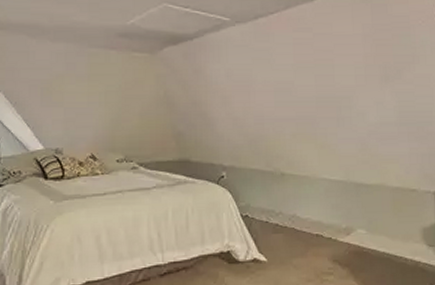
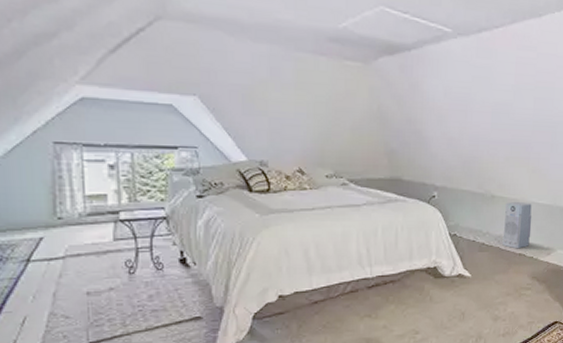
air purifier: none [296,178,327,230] -> present [502,201,532,249]

